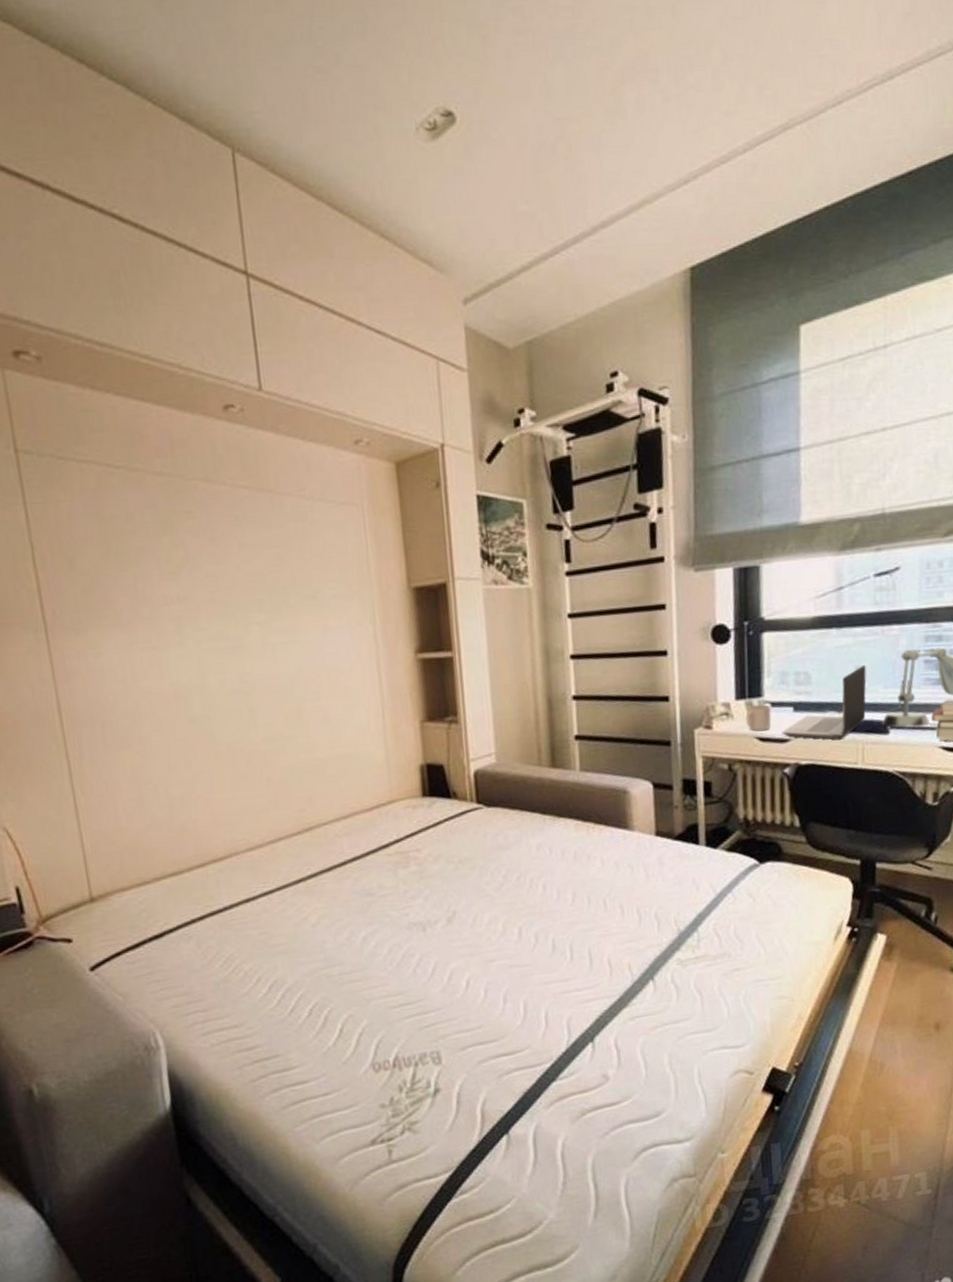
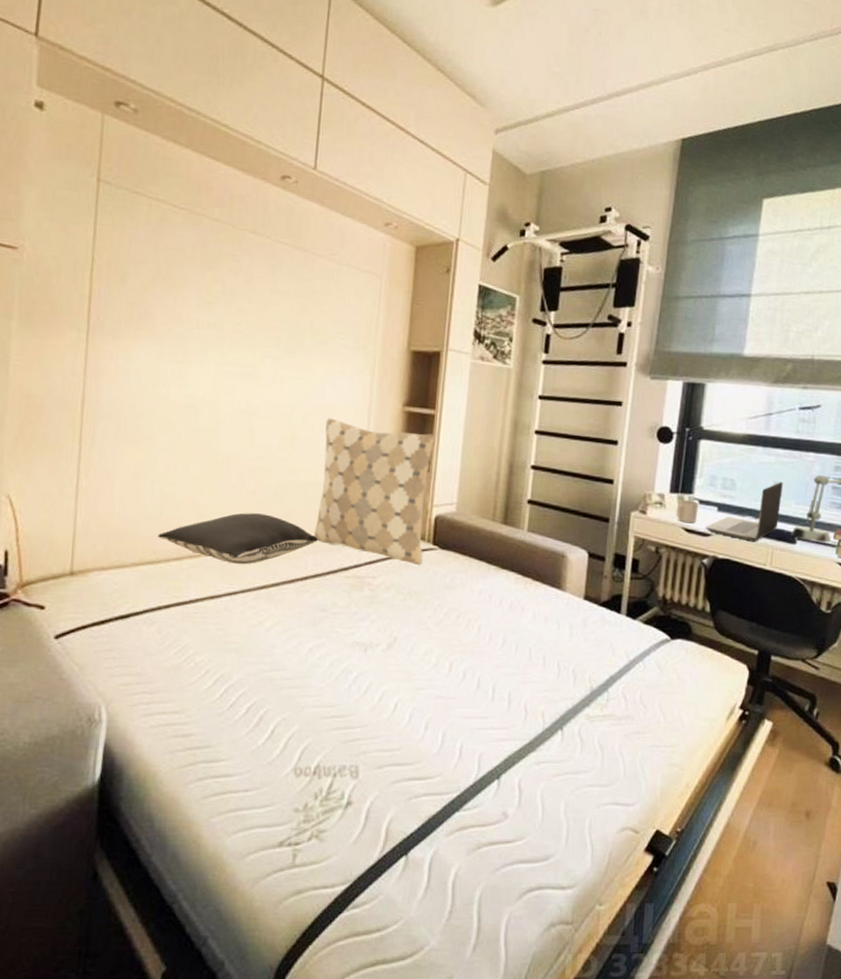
pillow: none [174,801,349,862] -> present [158,513,318,565]
pillow: none [332,680,469,830] -> present [314,418,435,566]

